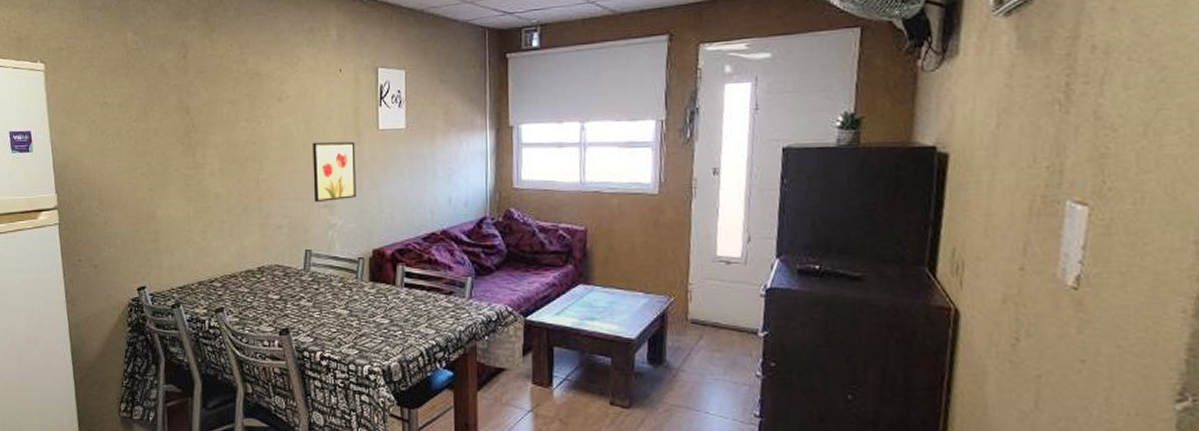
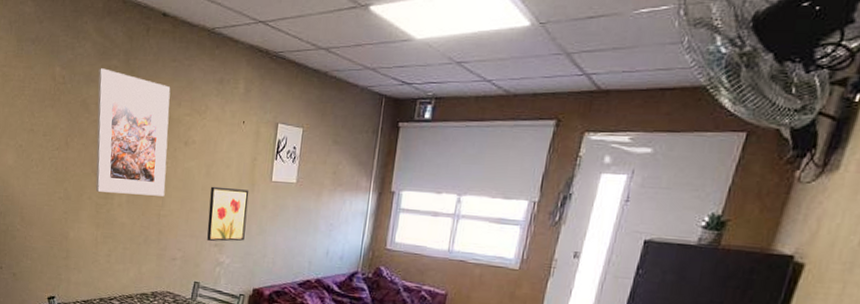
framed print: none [175,29,262,162] -> present [95,68,171,197]

